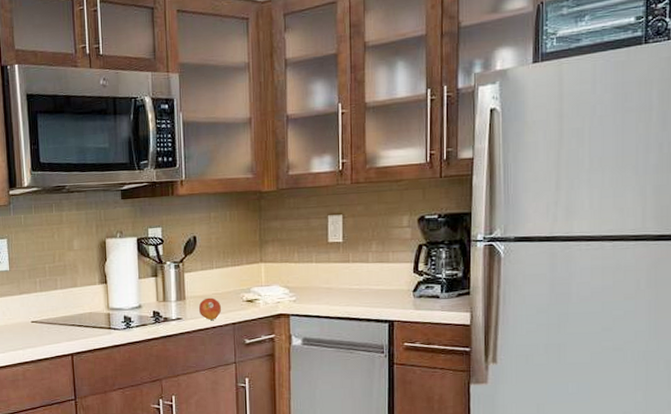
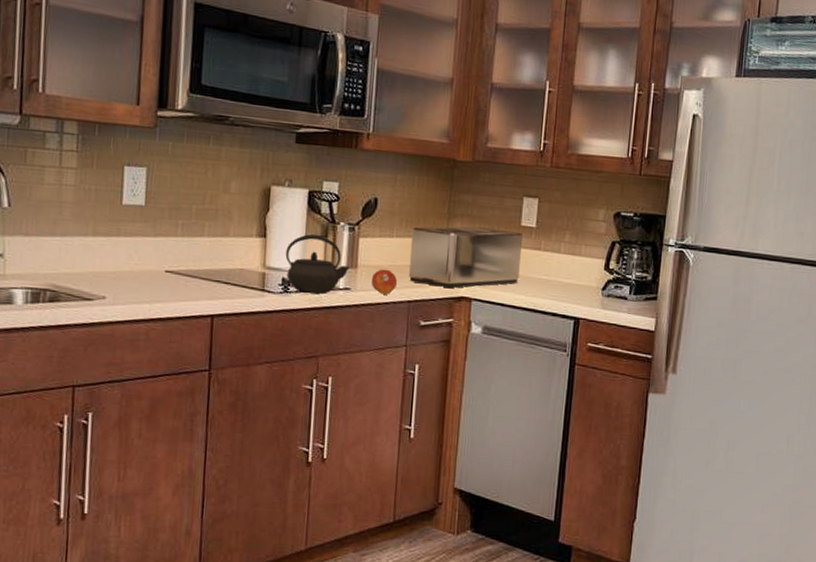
kettle: none [124,275,179,326] -> present [285,234,350,294]
toaster: none [229,248,332,308] -> present [408,226,524,289]

